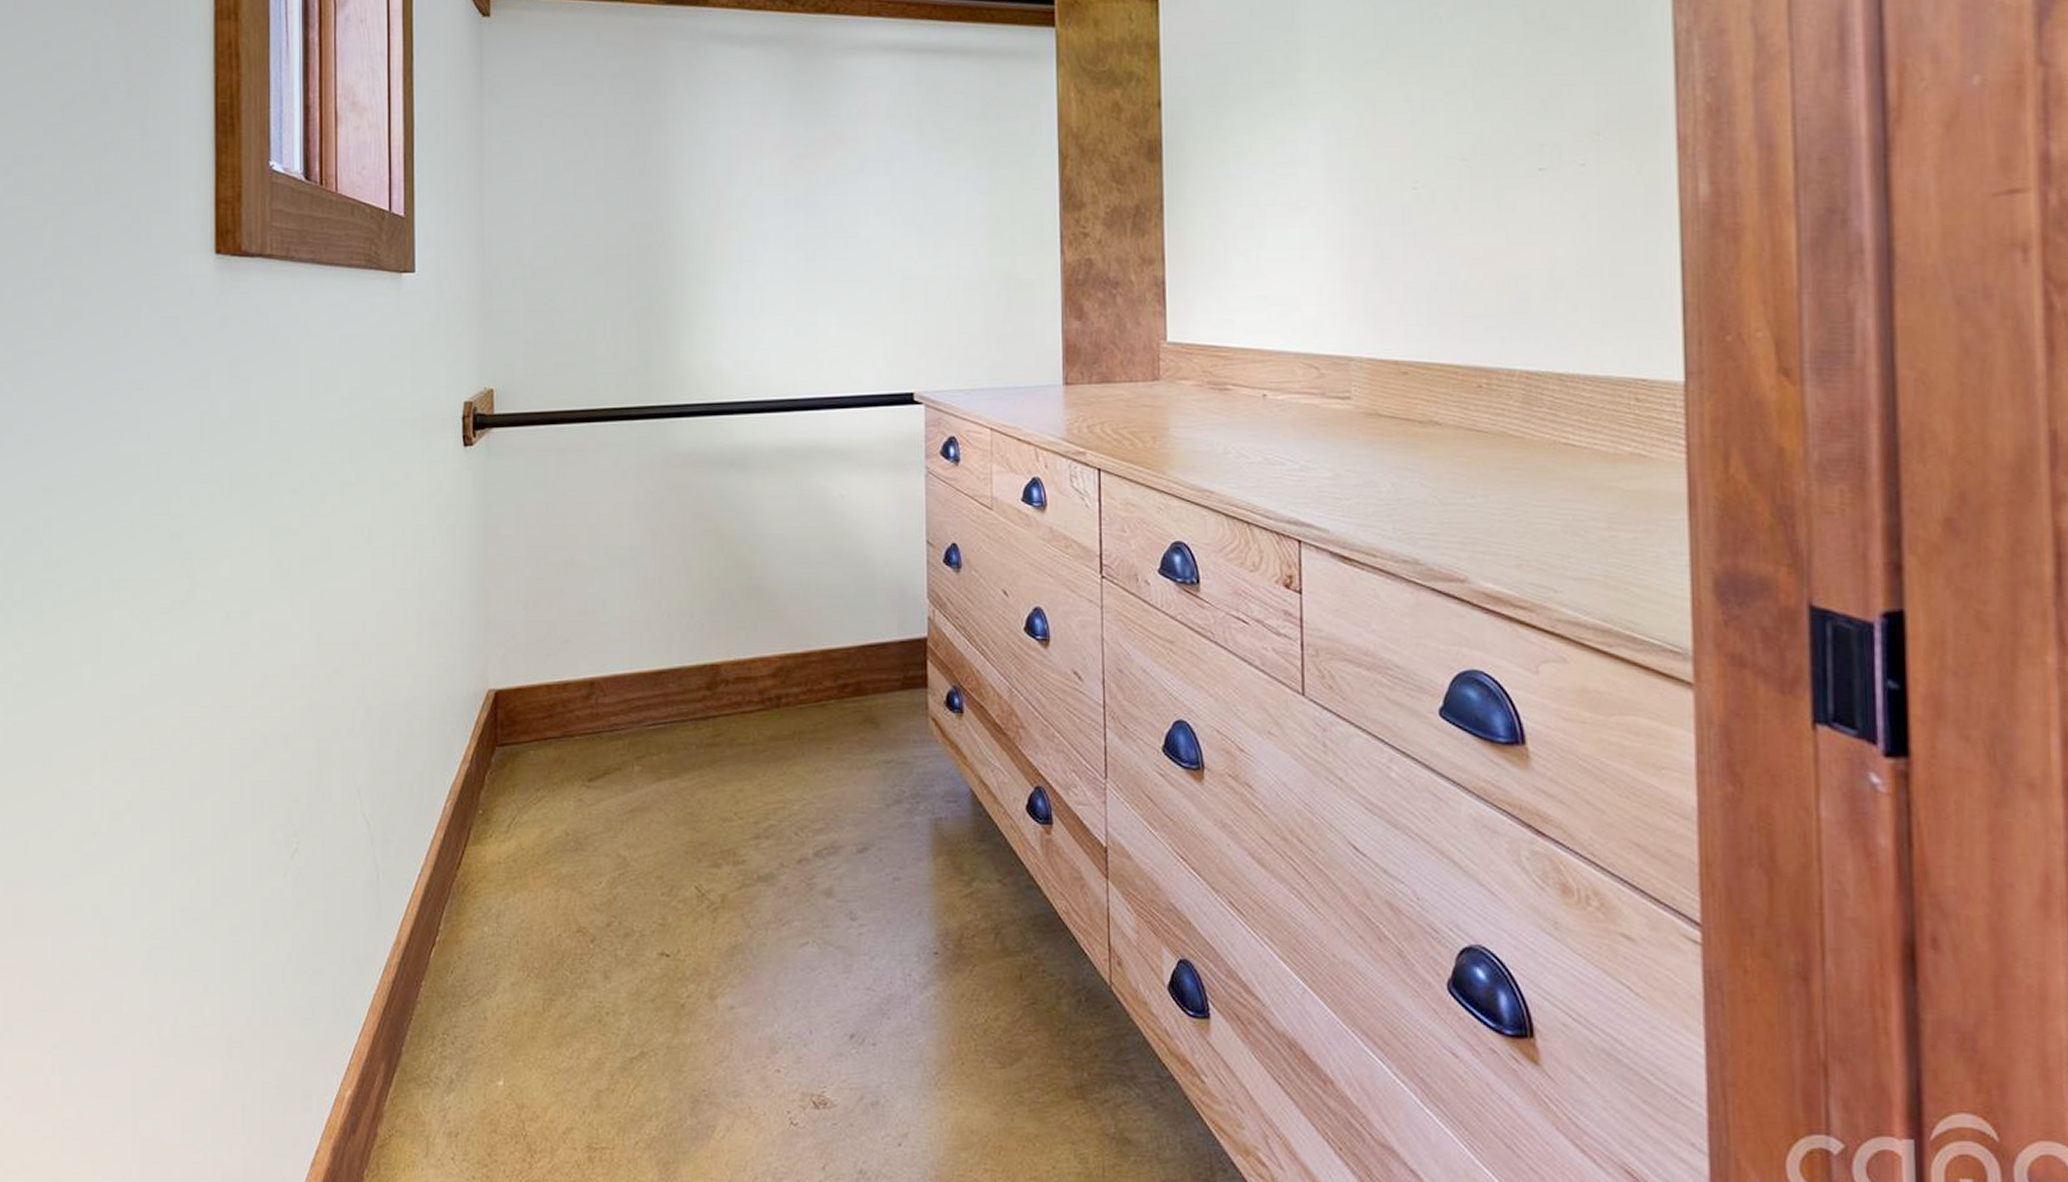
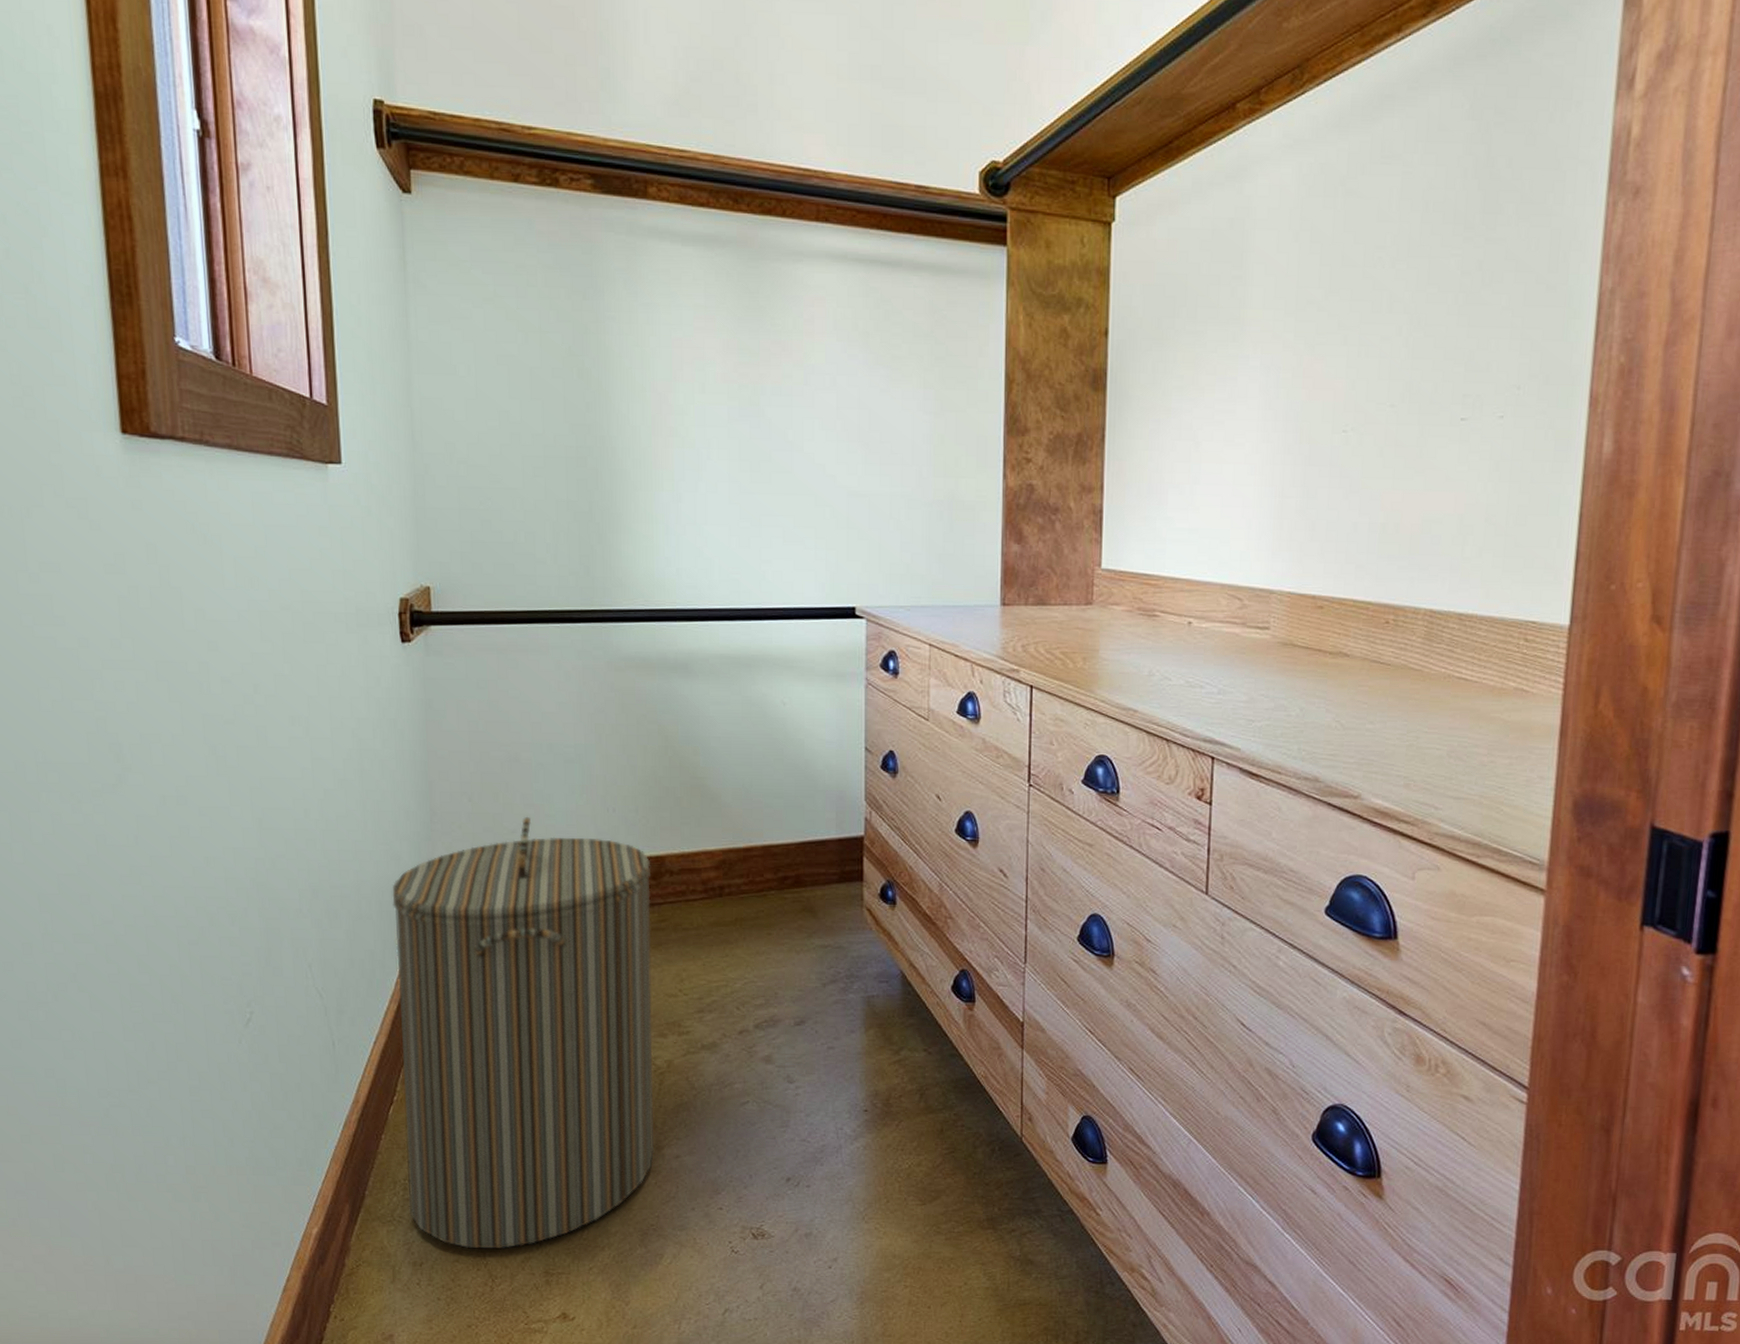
laundry hamper: none [444,624,706,1117] -> present [392,816,654,1248]

